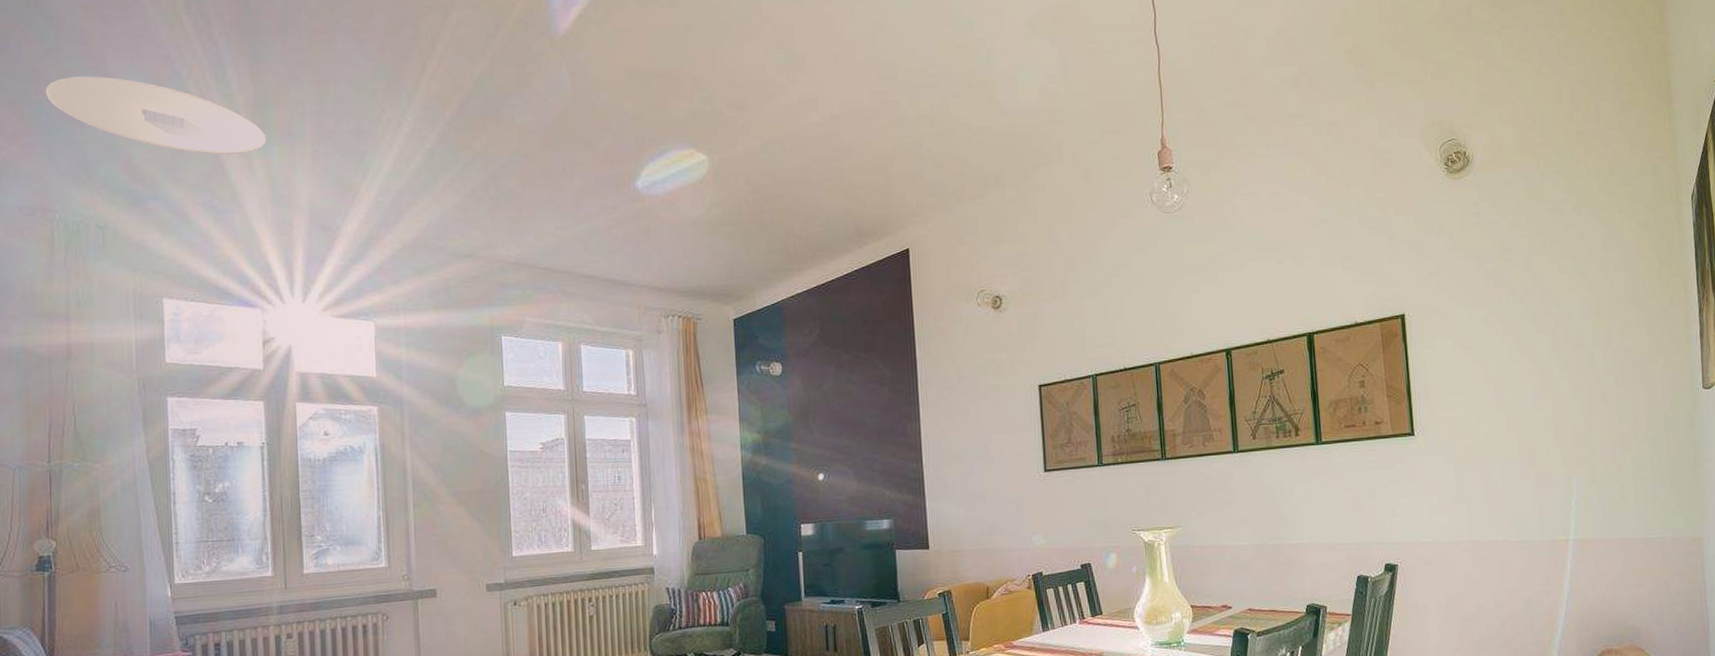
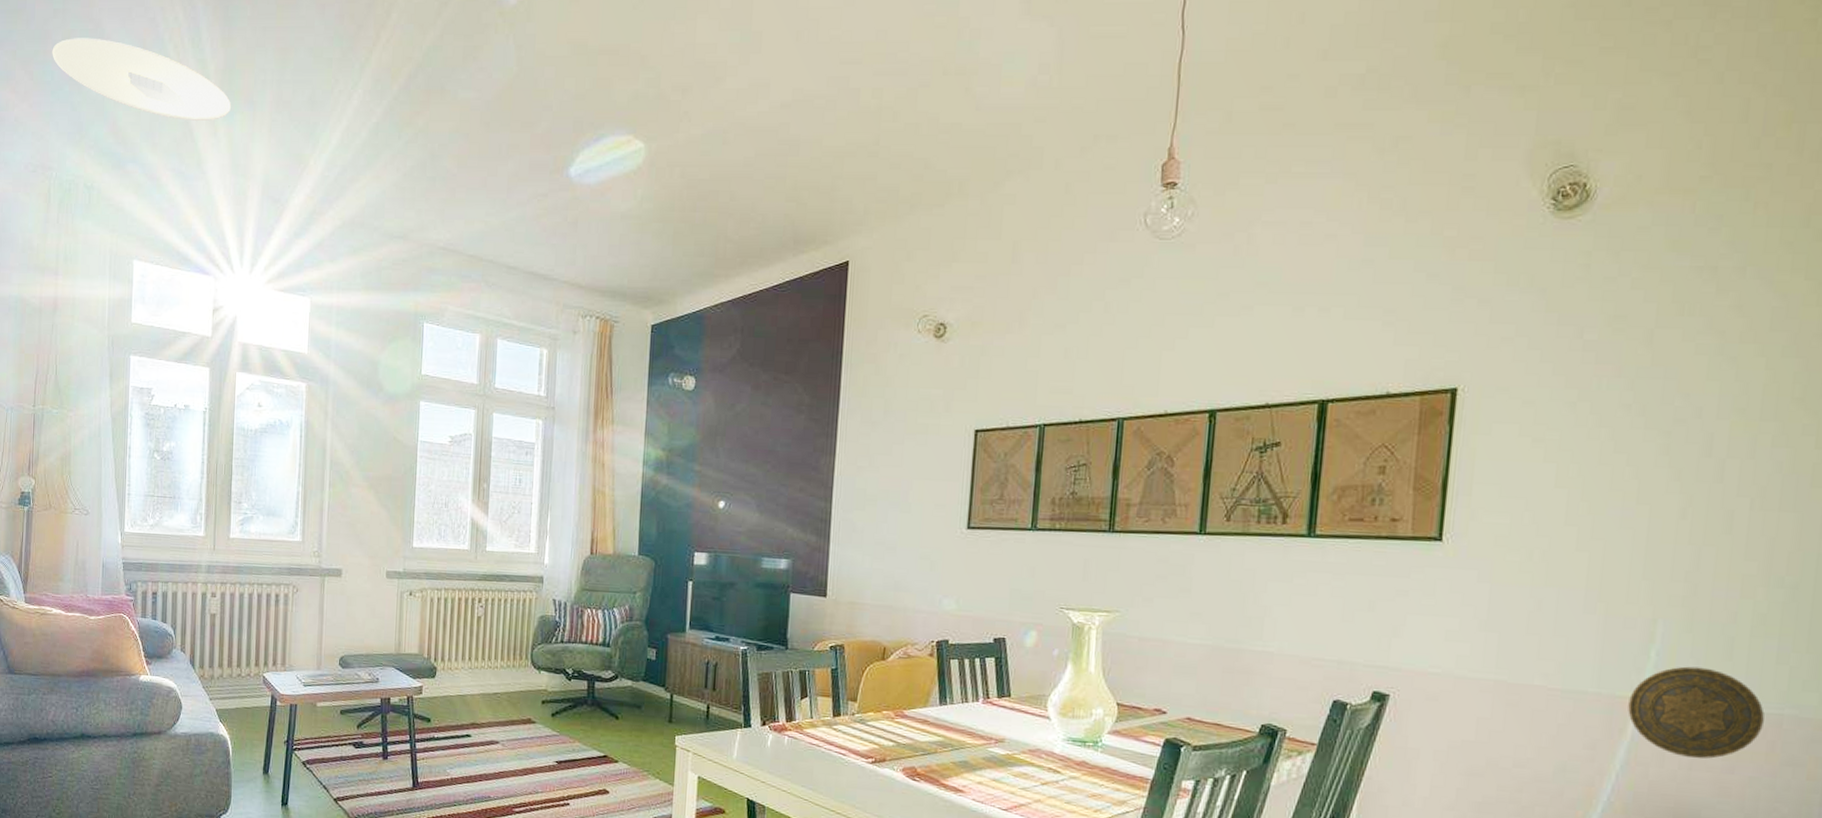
decorative plate: none [1564,509,1654,581] -> present [1628,666,1765,759]

